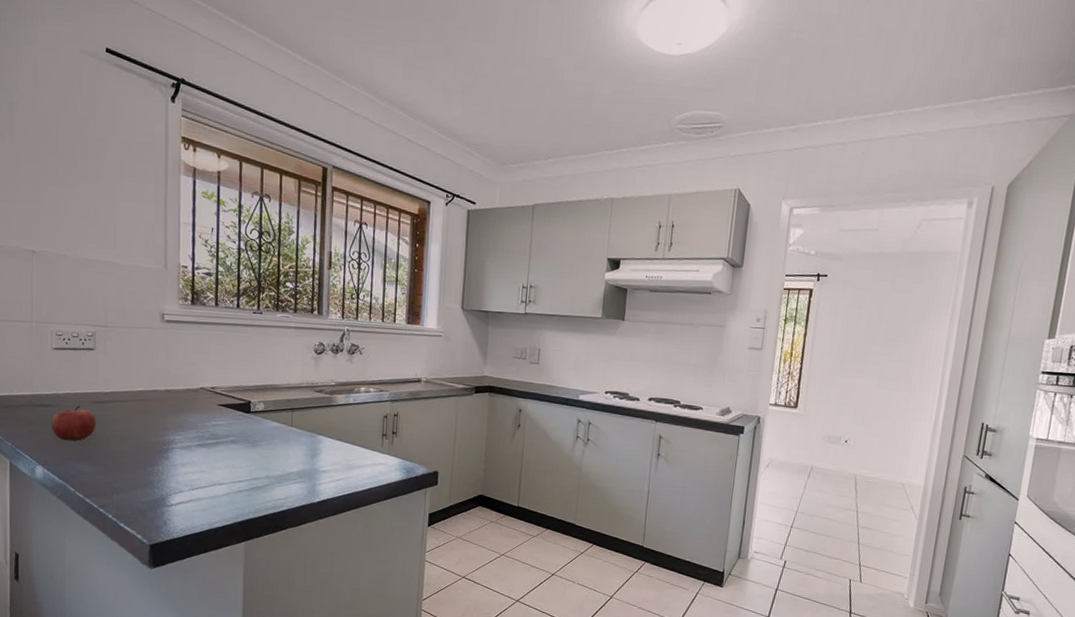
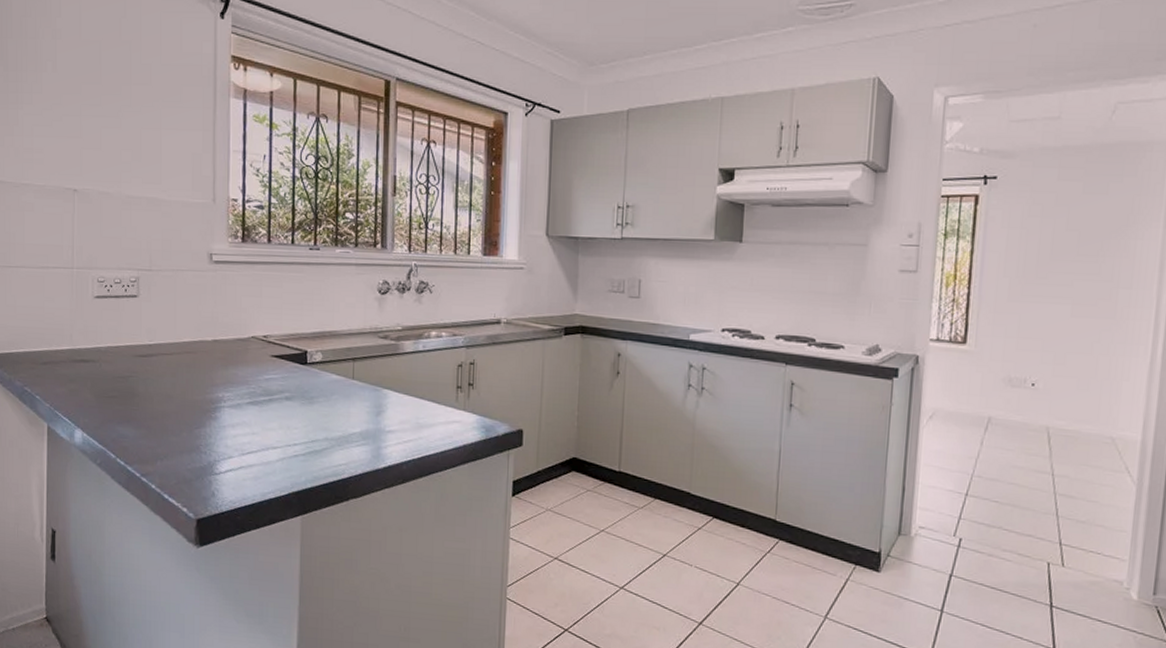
fruit: present [52,405,96,441] -> none [92,360,139,400]

